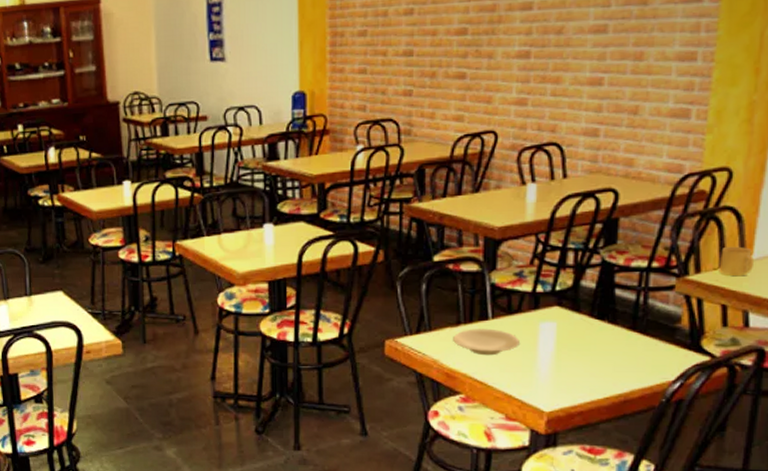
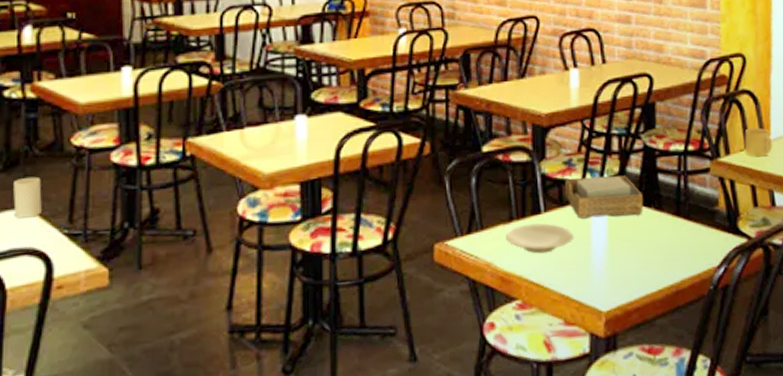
cup: none [51,267,72,299] -> present [13,176,42,219]
napkin holder: none [513,288,596,327] -> present [564,175,643,219]

